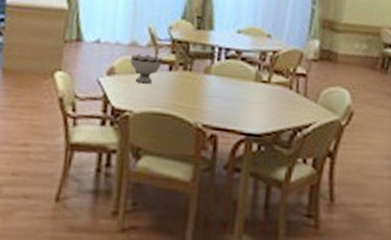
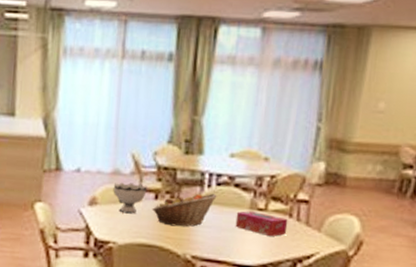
fruit basket: none [166,66,226,97] -> present [152,193,217,227]
tissue box: none [242,83,289,107] -> present [235,211,288,236]

